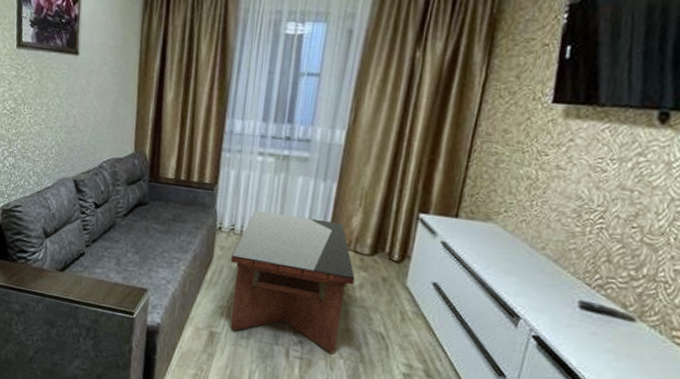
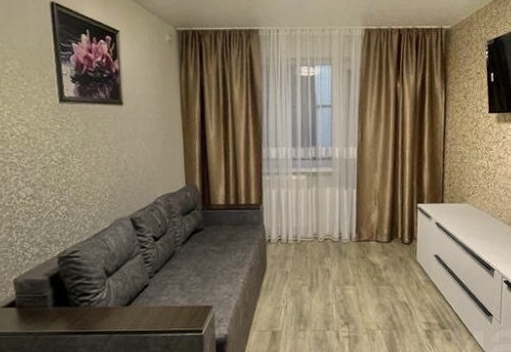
coffee table: present [230,210,355,353] -> none [281,220,380,327]

